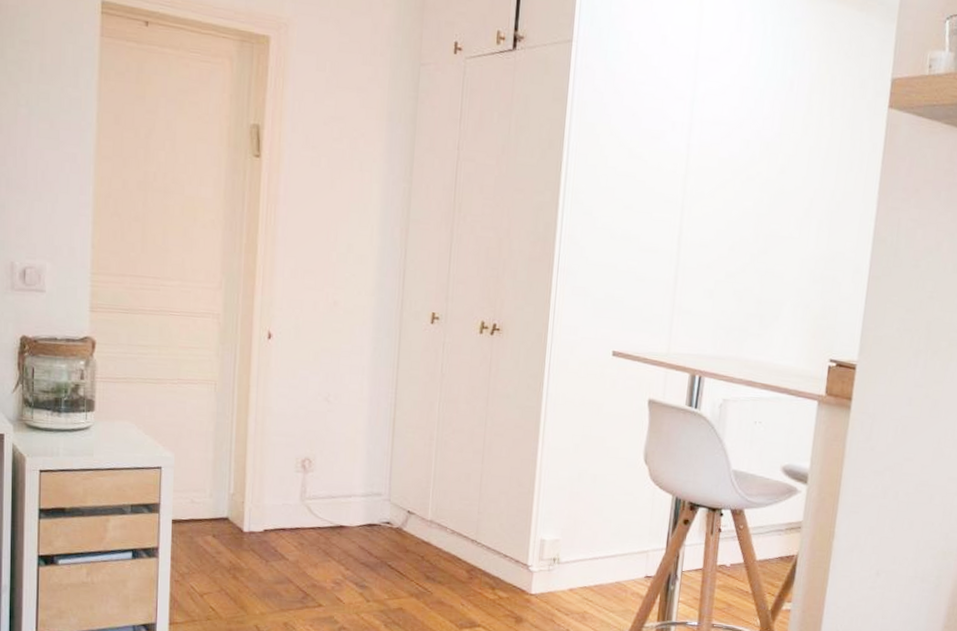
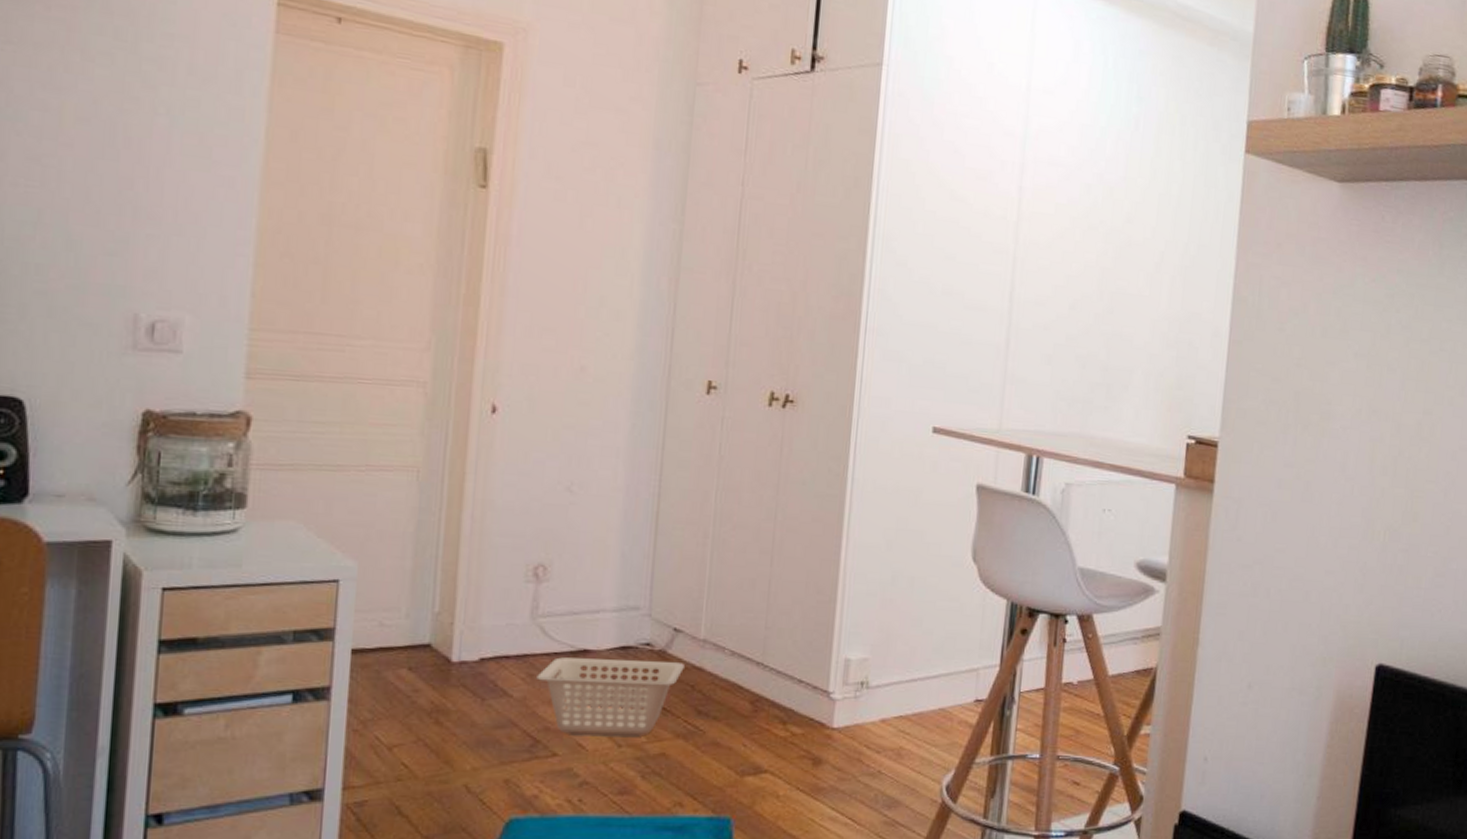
laundry basket: none [306,531,416,595] -> present [536,657,684,738]

